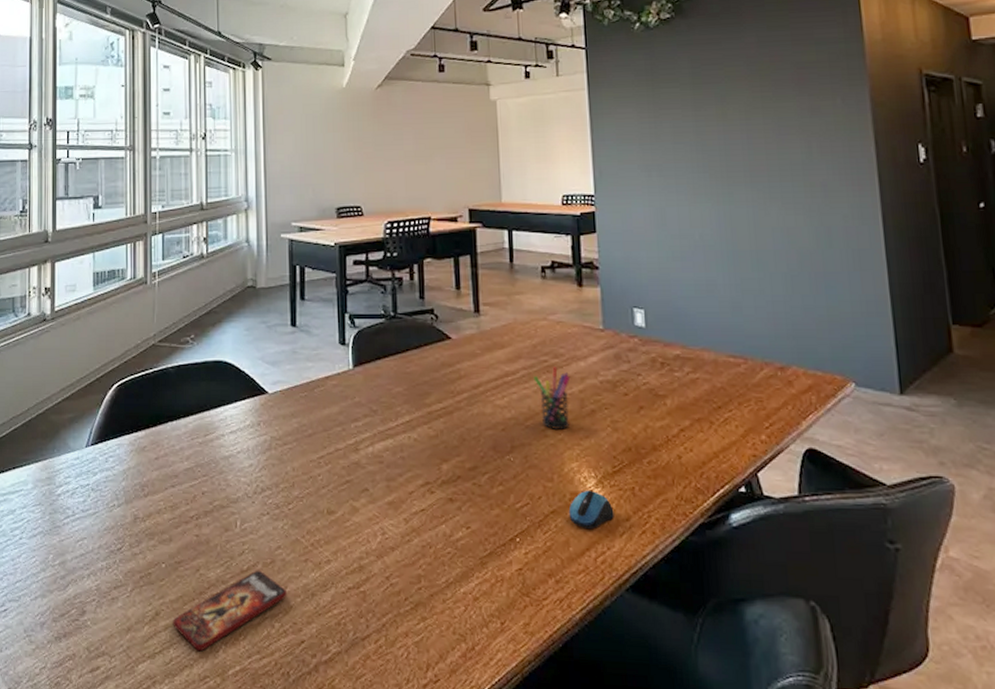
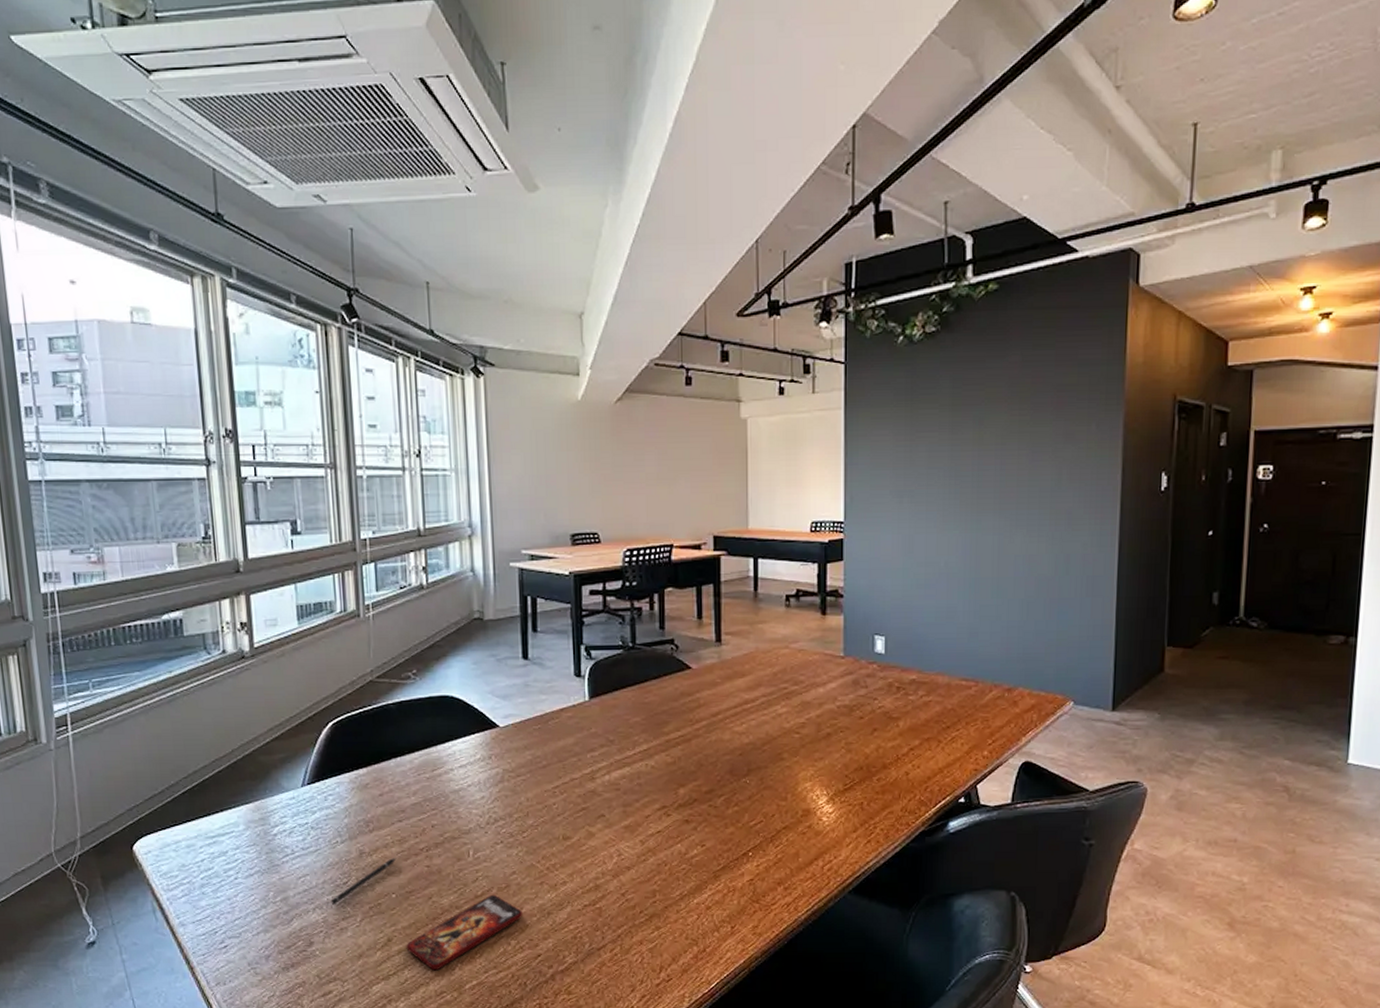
pen: none [105,525,168,572] -> present [331,858,397,905]
pen holder: present [533,367,571,430] -> none [772,693,809,753]
computer mouse: present [568,490,614,530] -> none [800,806,842,842]

